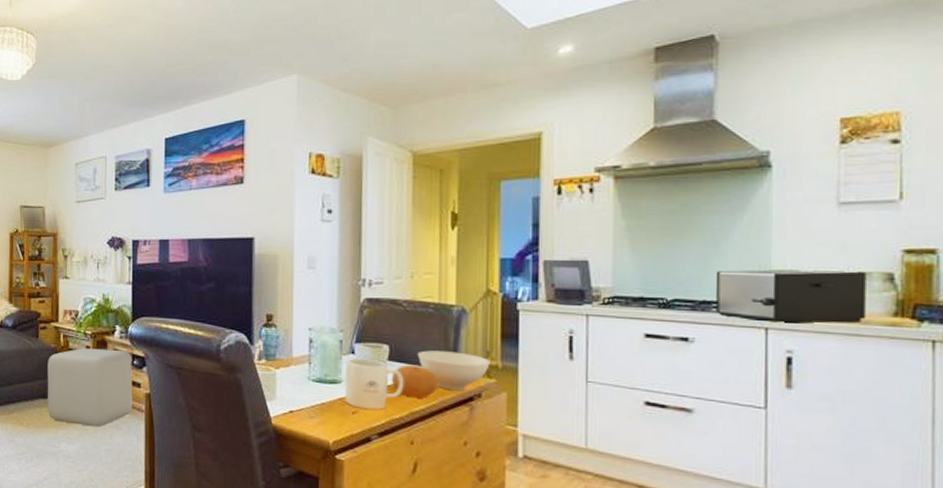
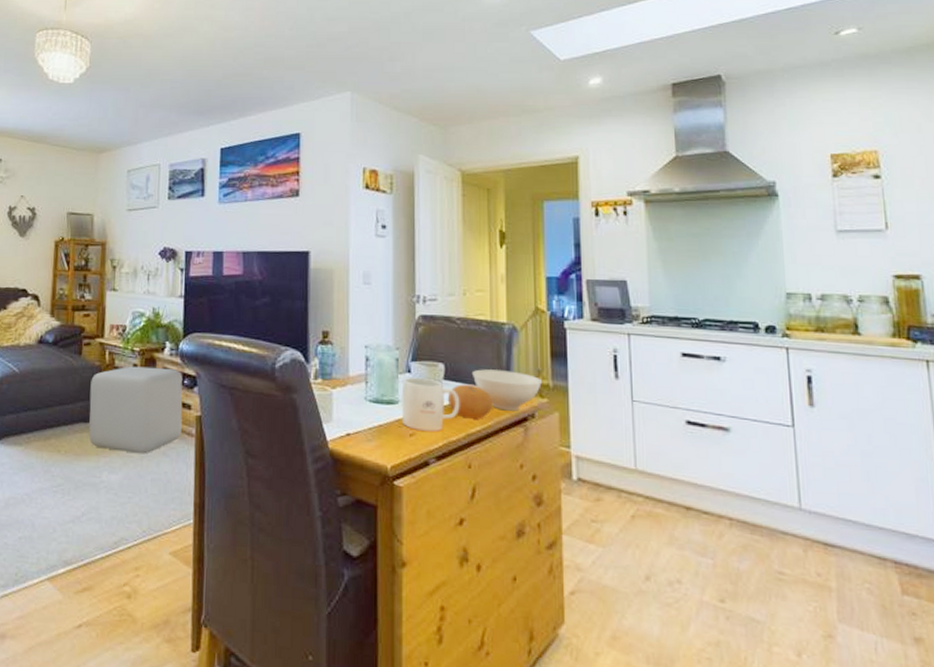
toaster: present [715,269,866,323] -> none [739,291,869,344]

